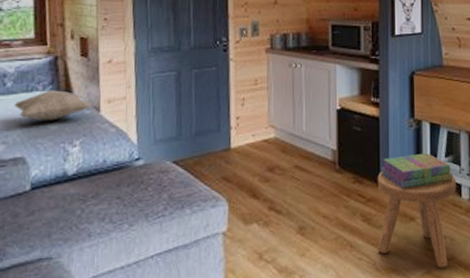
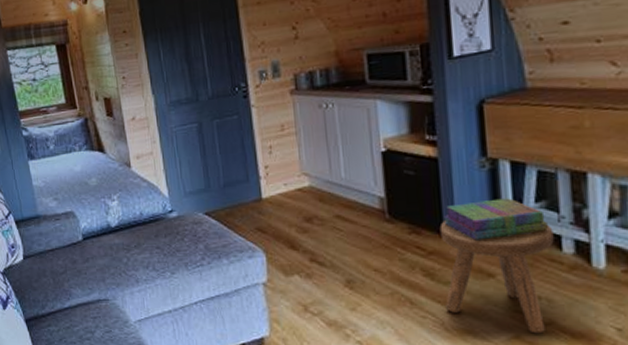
decorative pillow: present [14,90,91,121] -> none [58,149,123,179]

